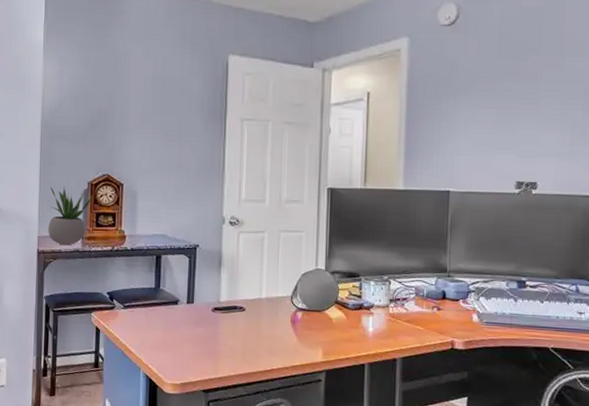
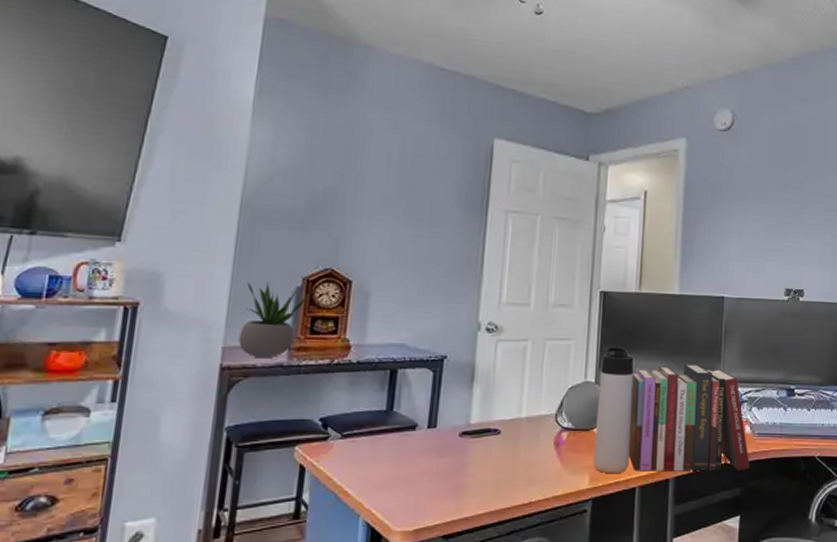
thermos bottle: none [326,238,361,351] -> present [594,347,634,474]
books: none [357,255,478,356] -> present [628,364,750,472]

